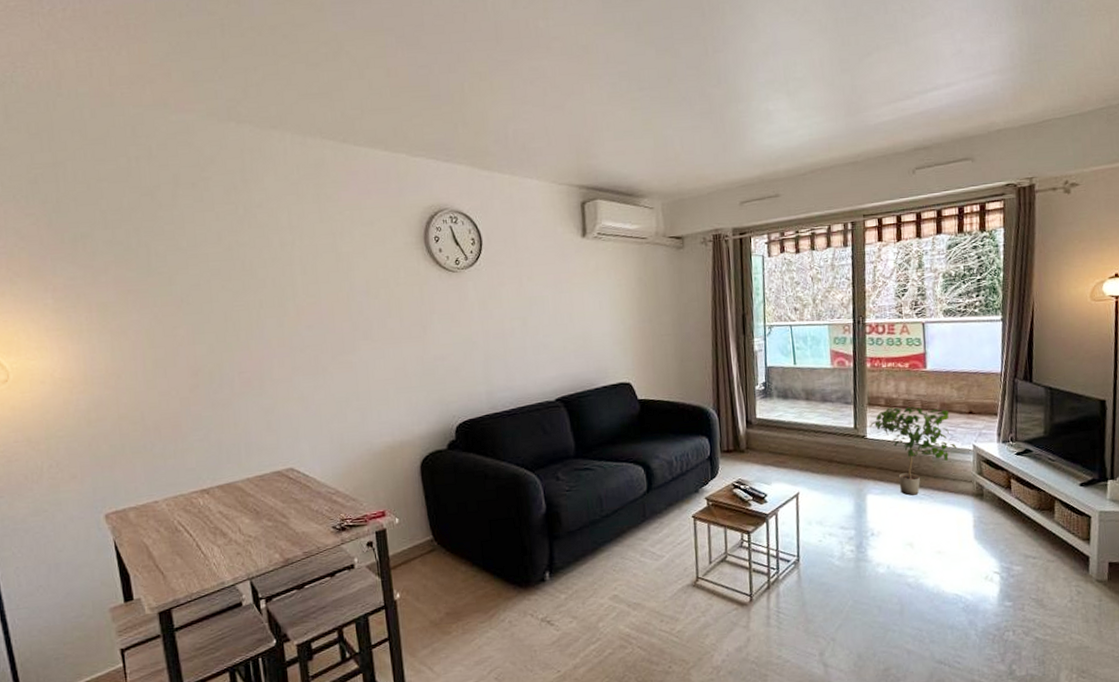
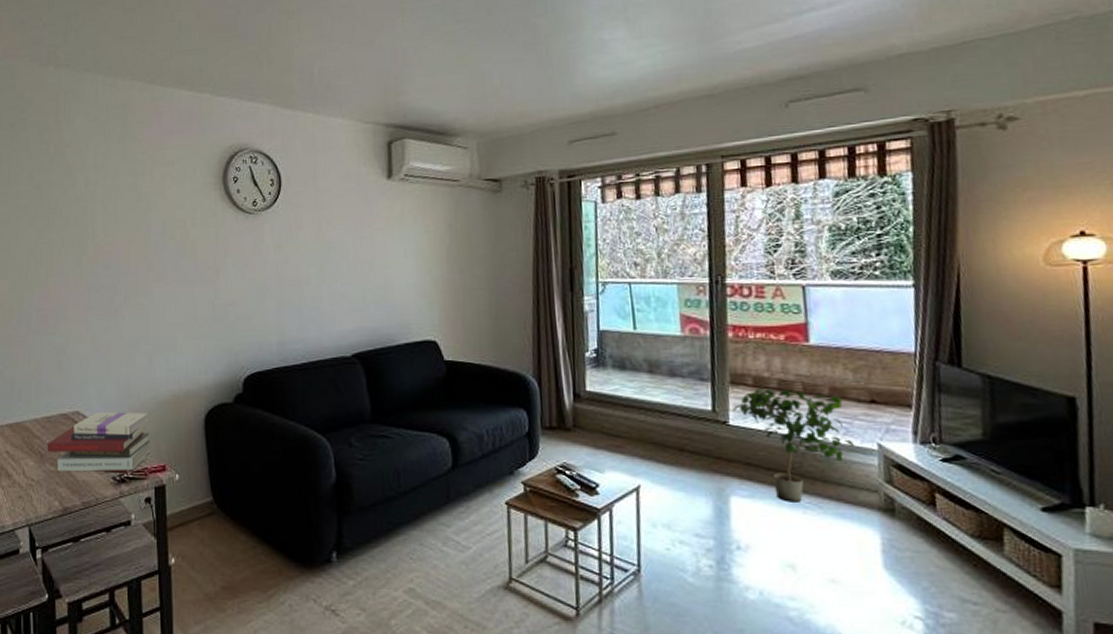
books: none [262,464,370,526] -> present [47,411,151,474]

